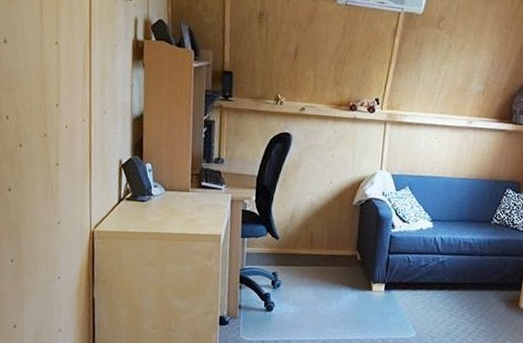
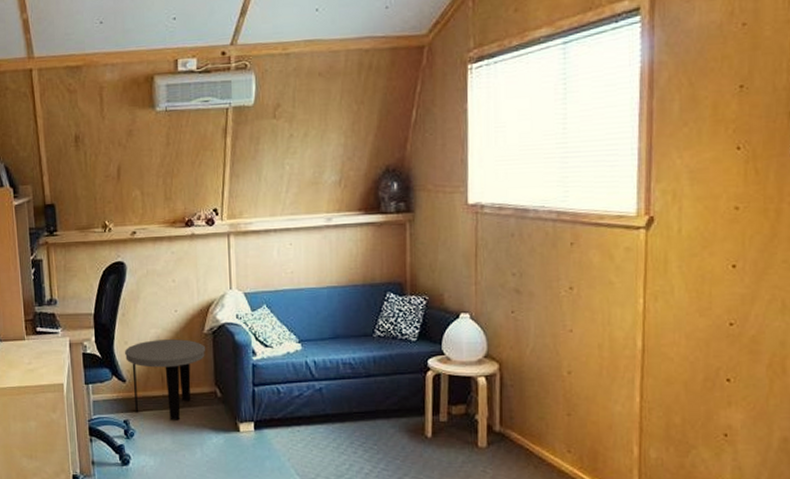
side table: none [280,205,353,277] -> present [124,339,206,420]

